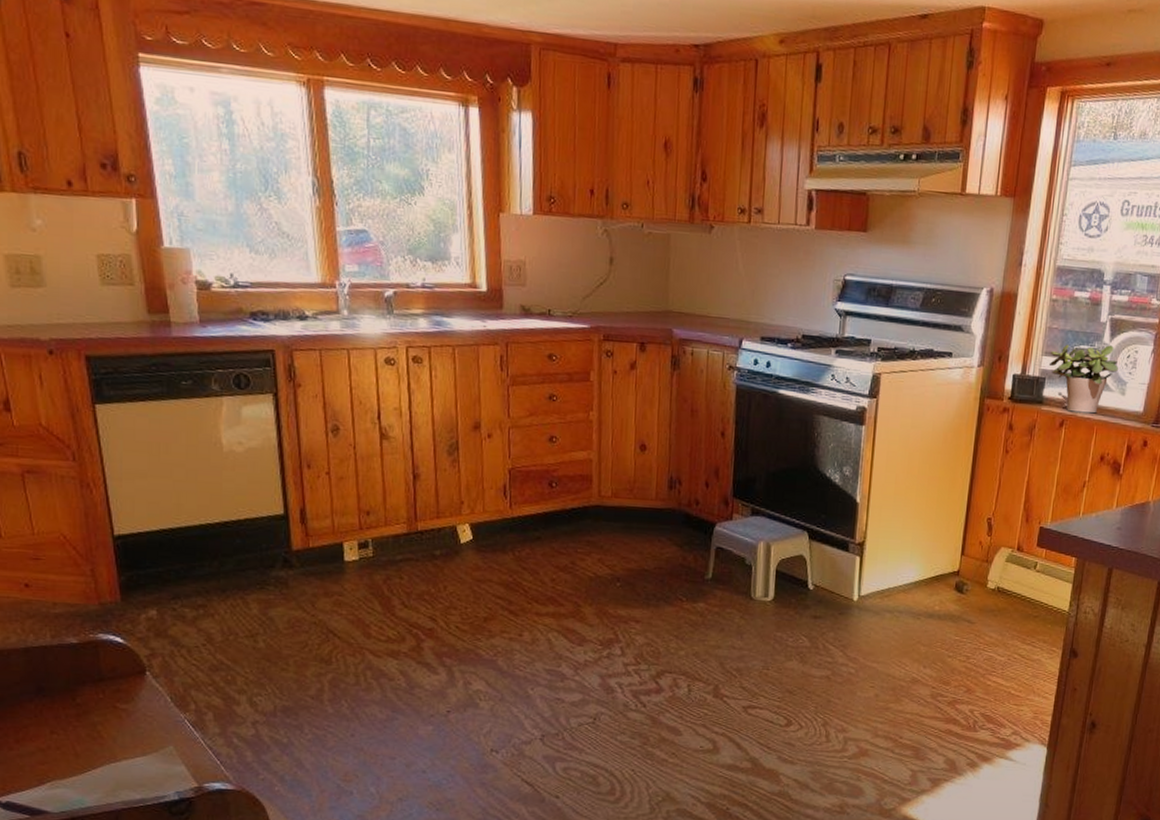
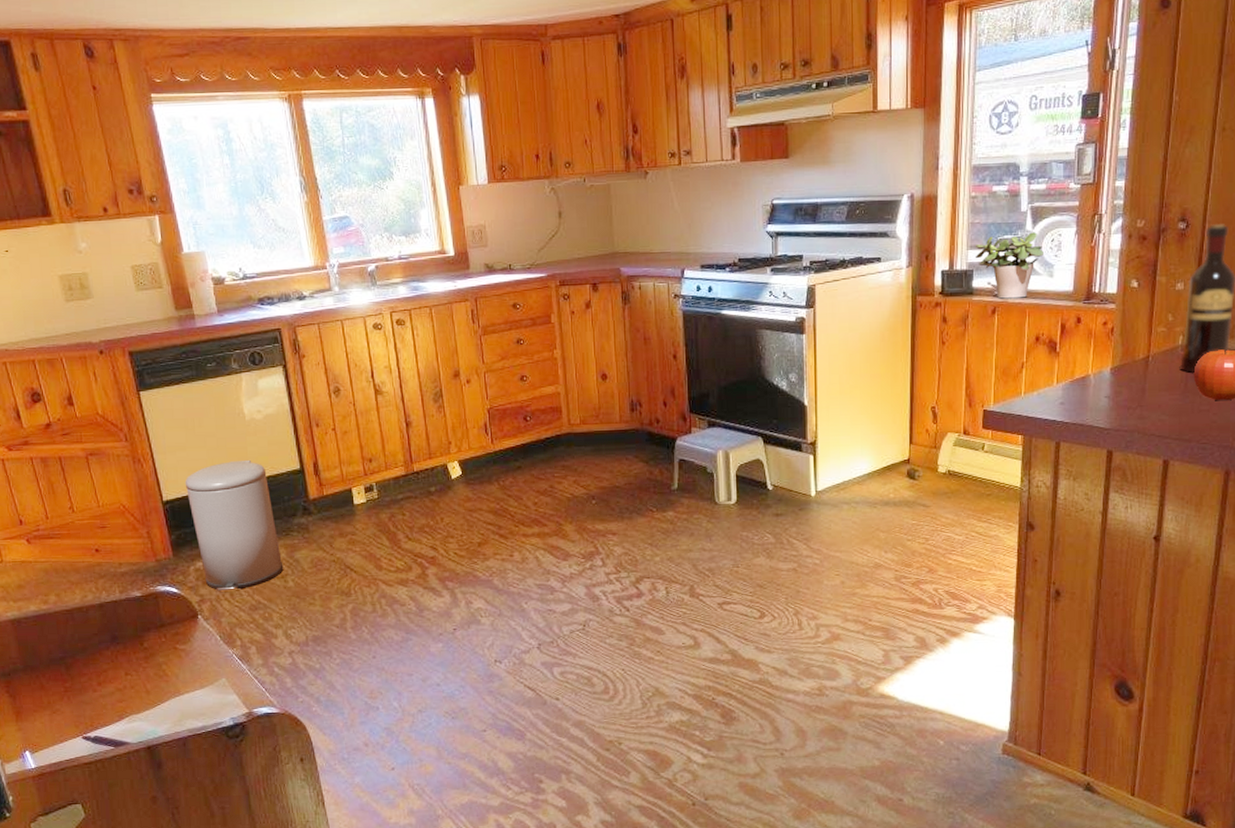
pedal bin: none [142,497,254,647] -> present [185,459,284,592]

